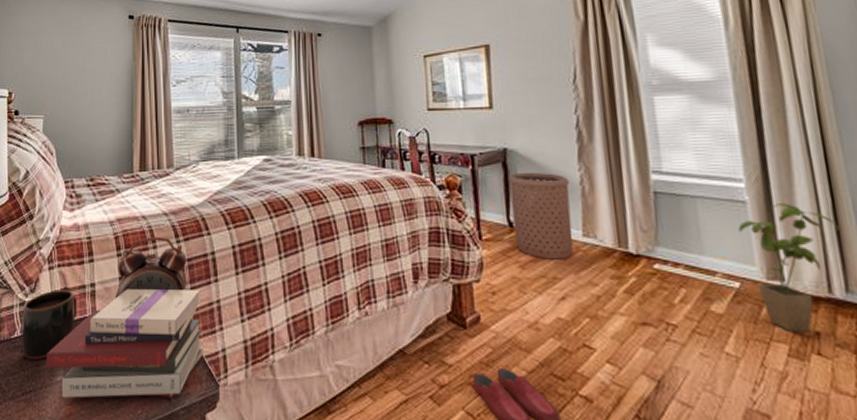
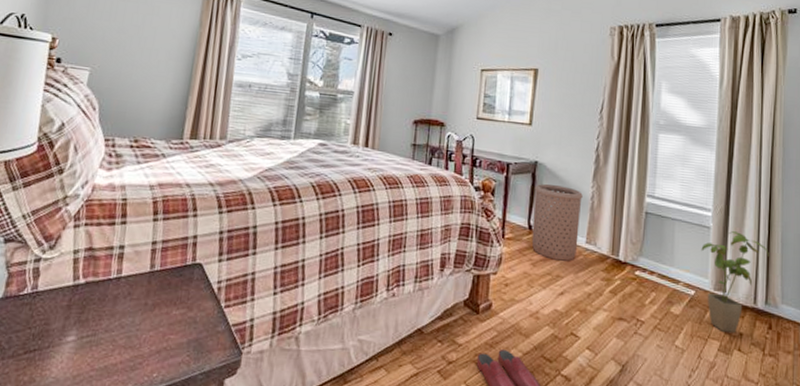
mug: present [22,290,77,359] -> none [31,249,103,318]
books: present [46,289,203,398] -> none [56,254,238,363]
alarm clock: present [115,237,187,299] -> none [144,205,228,263]

